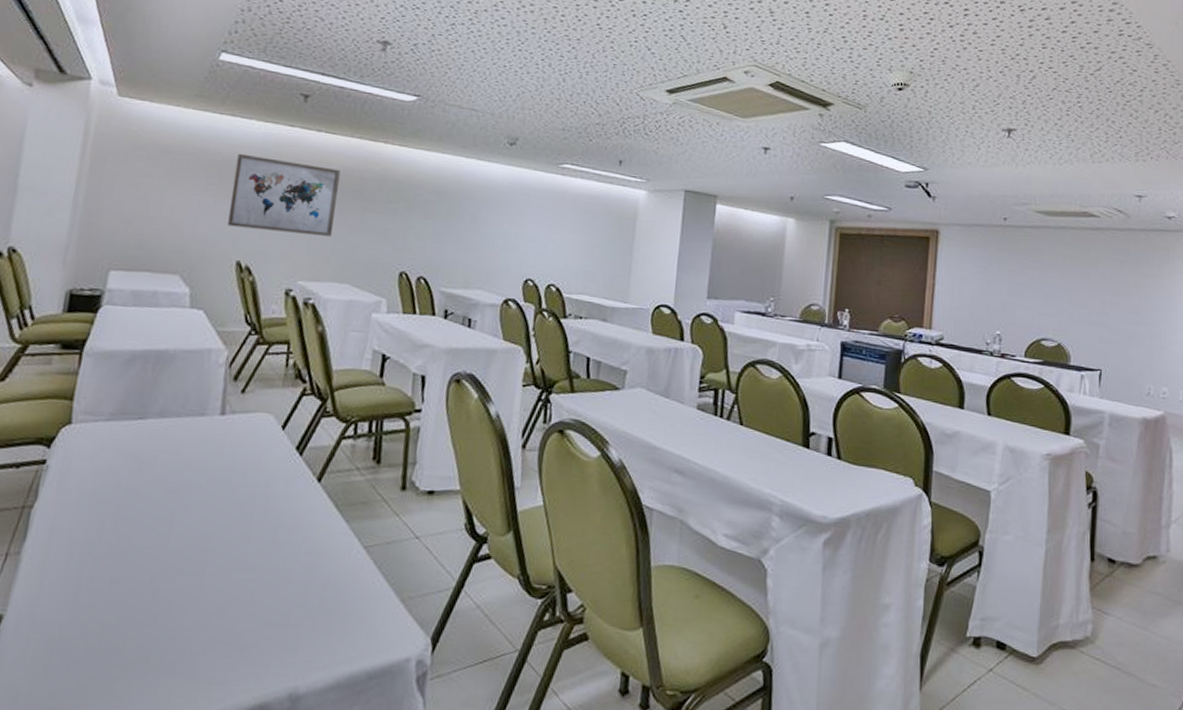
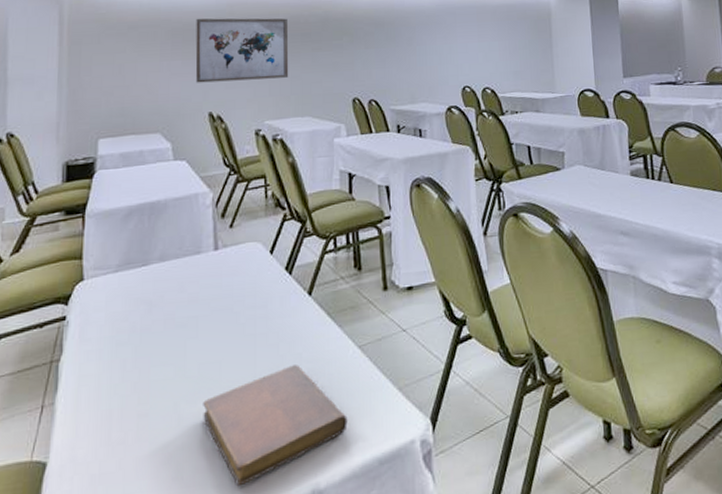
notebook: none [181,555,340,677] -> present [203,365,348,487]

